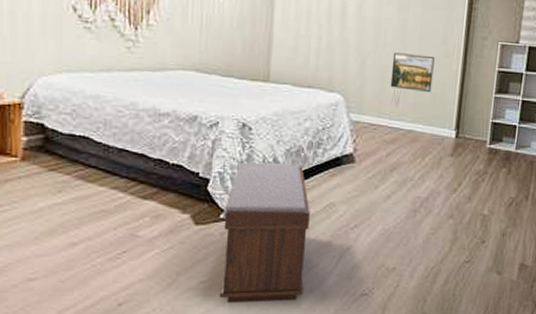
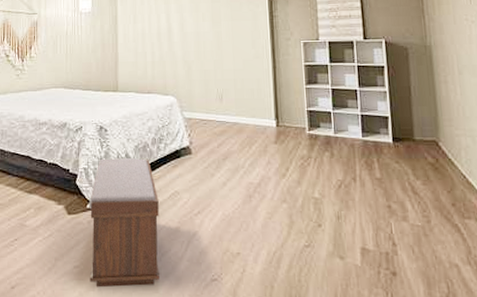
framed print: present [390,52,435,92] -> none [212,58,249,89]

